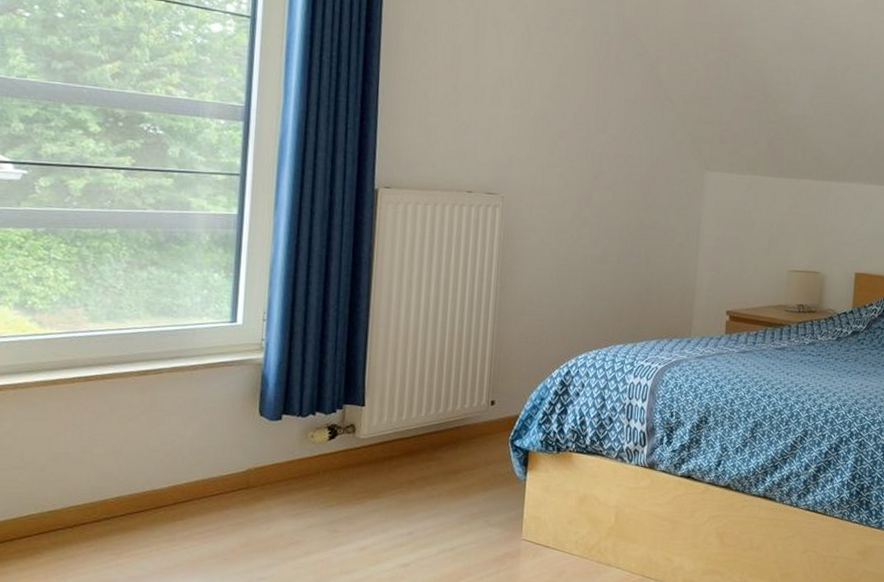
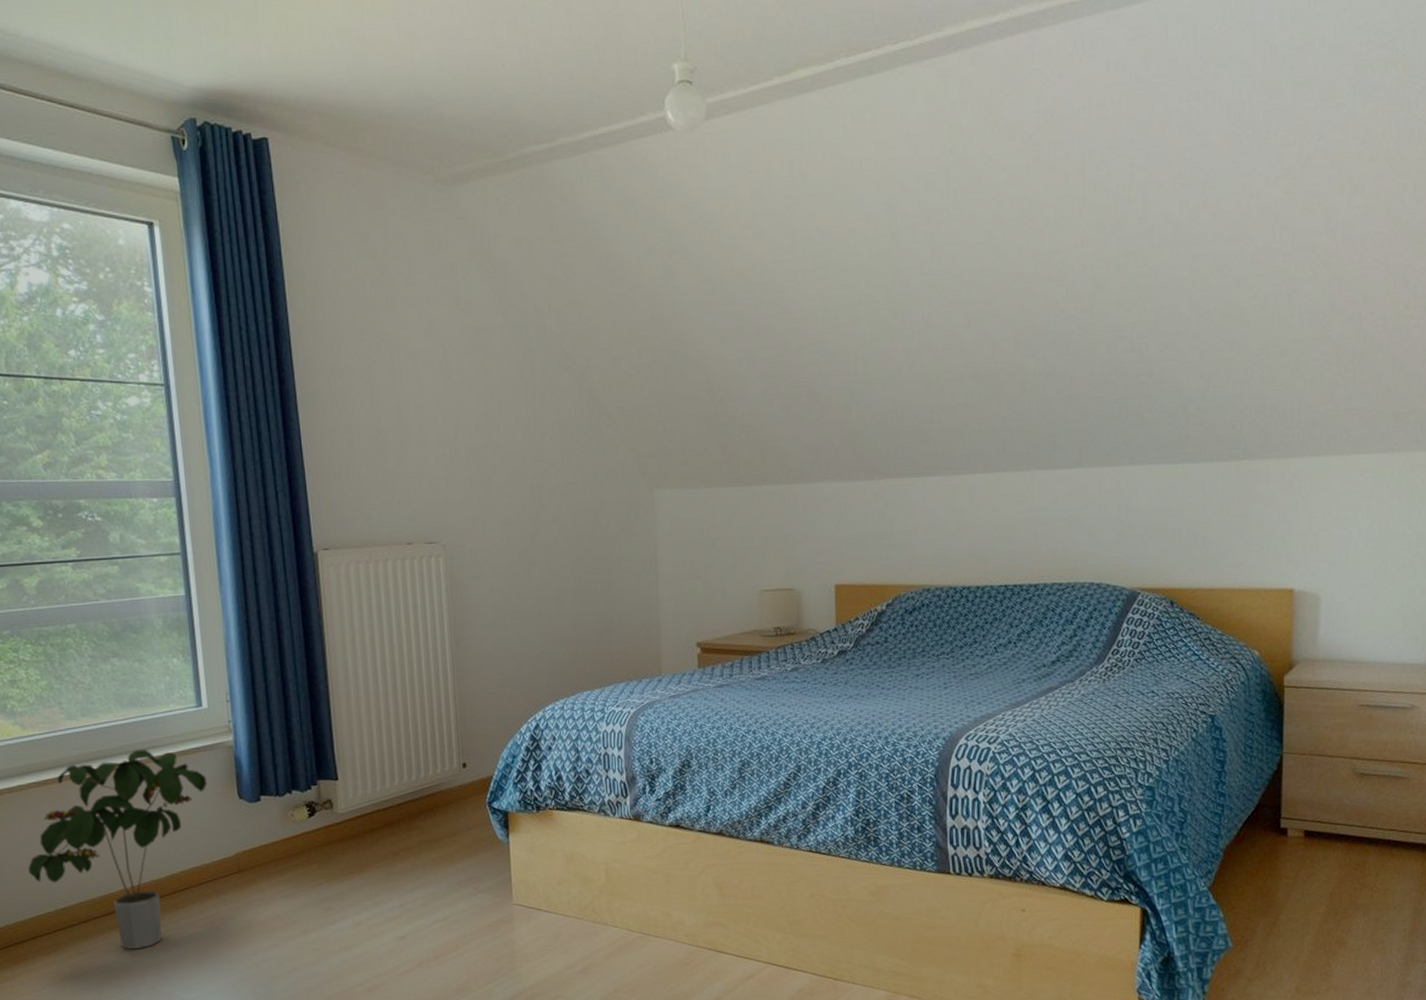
potted plant: none [19,357,230,559] -> present [28,748,208,950]

